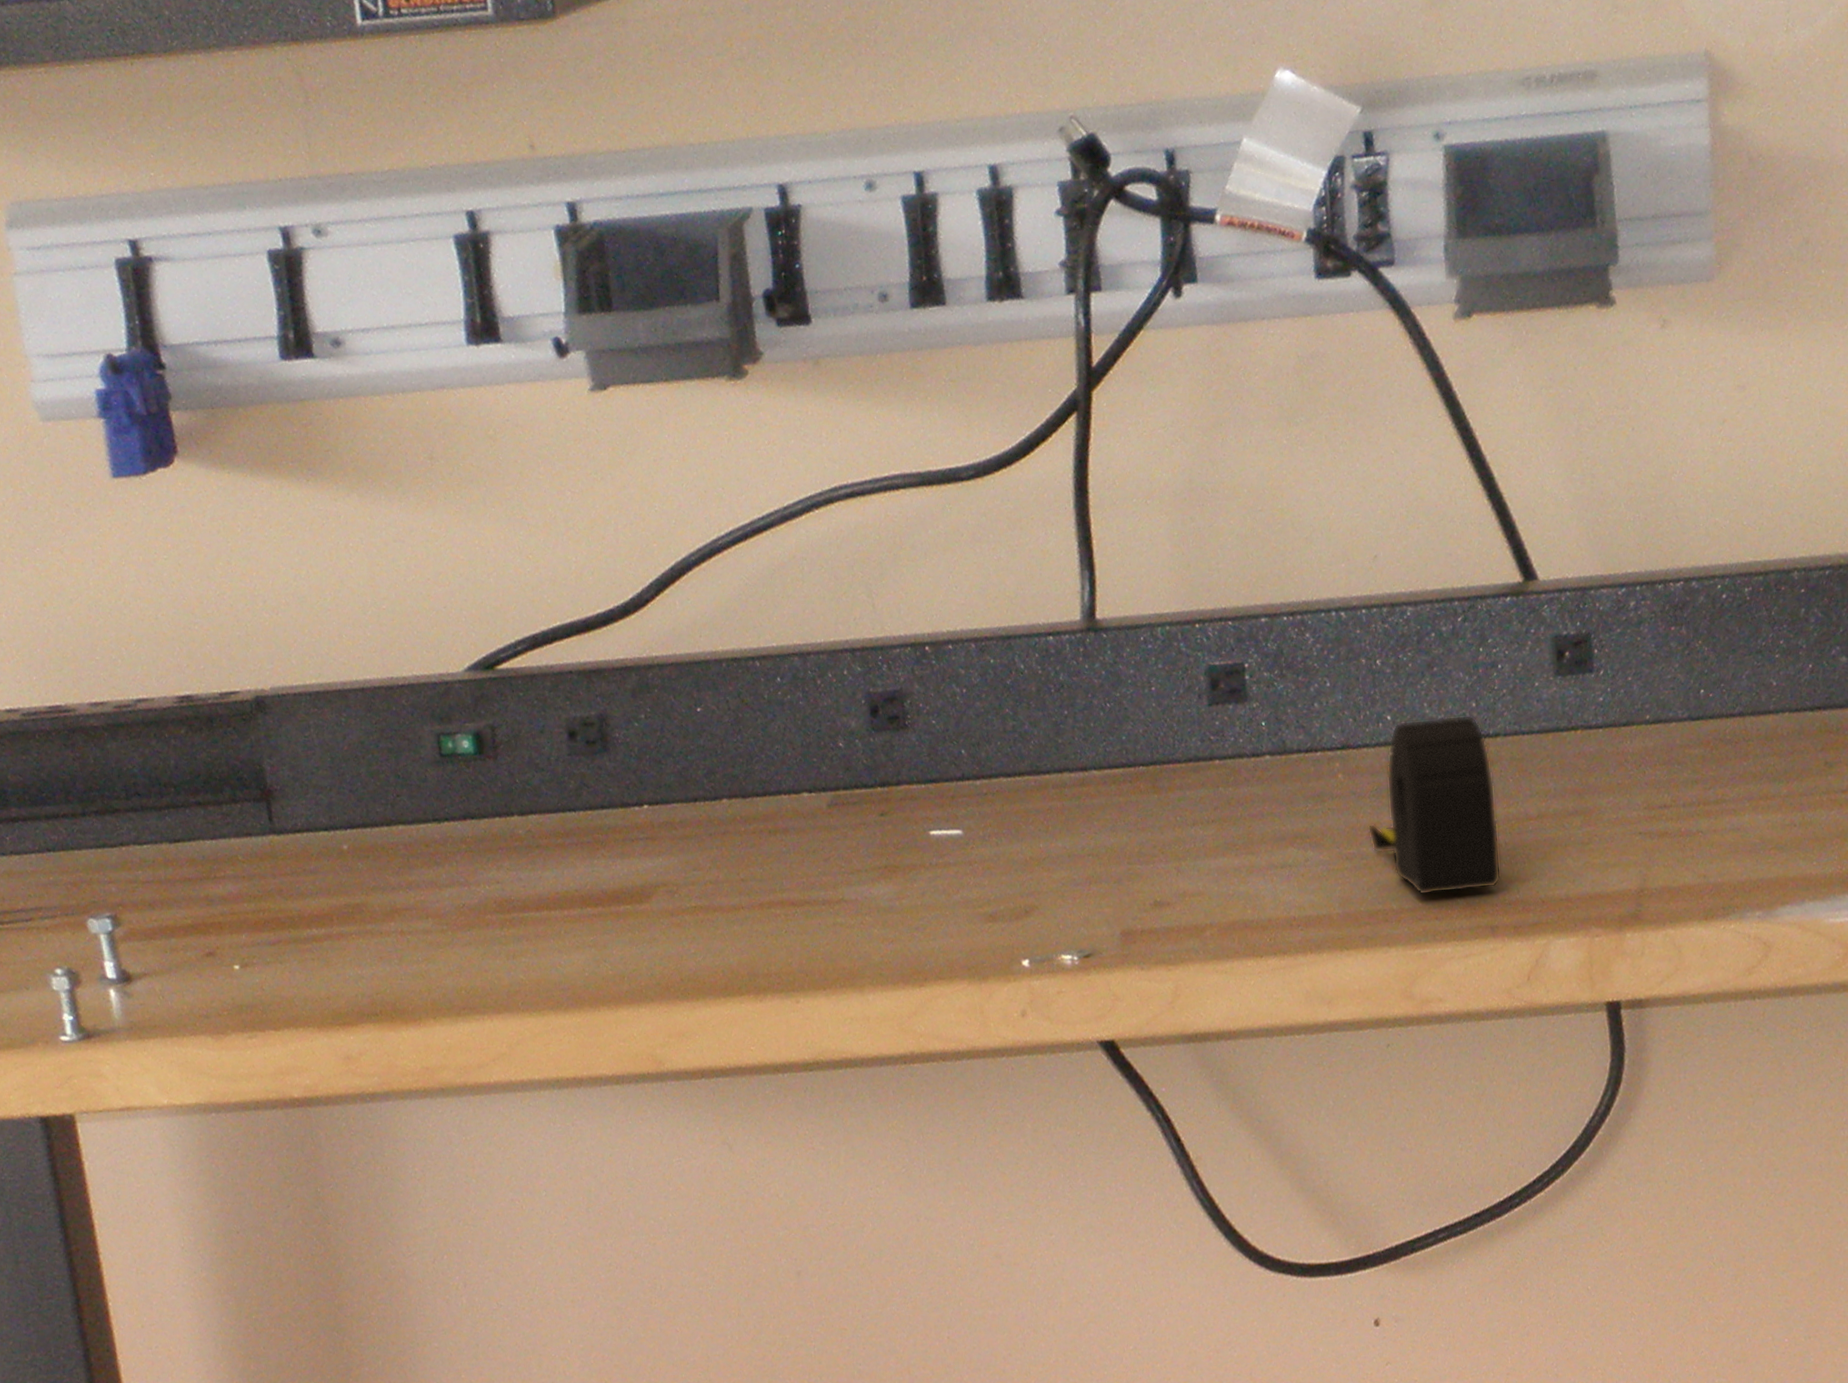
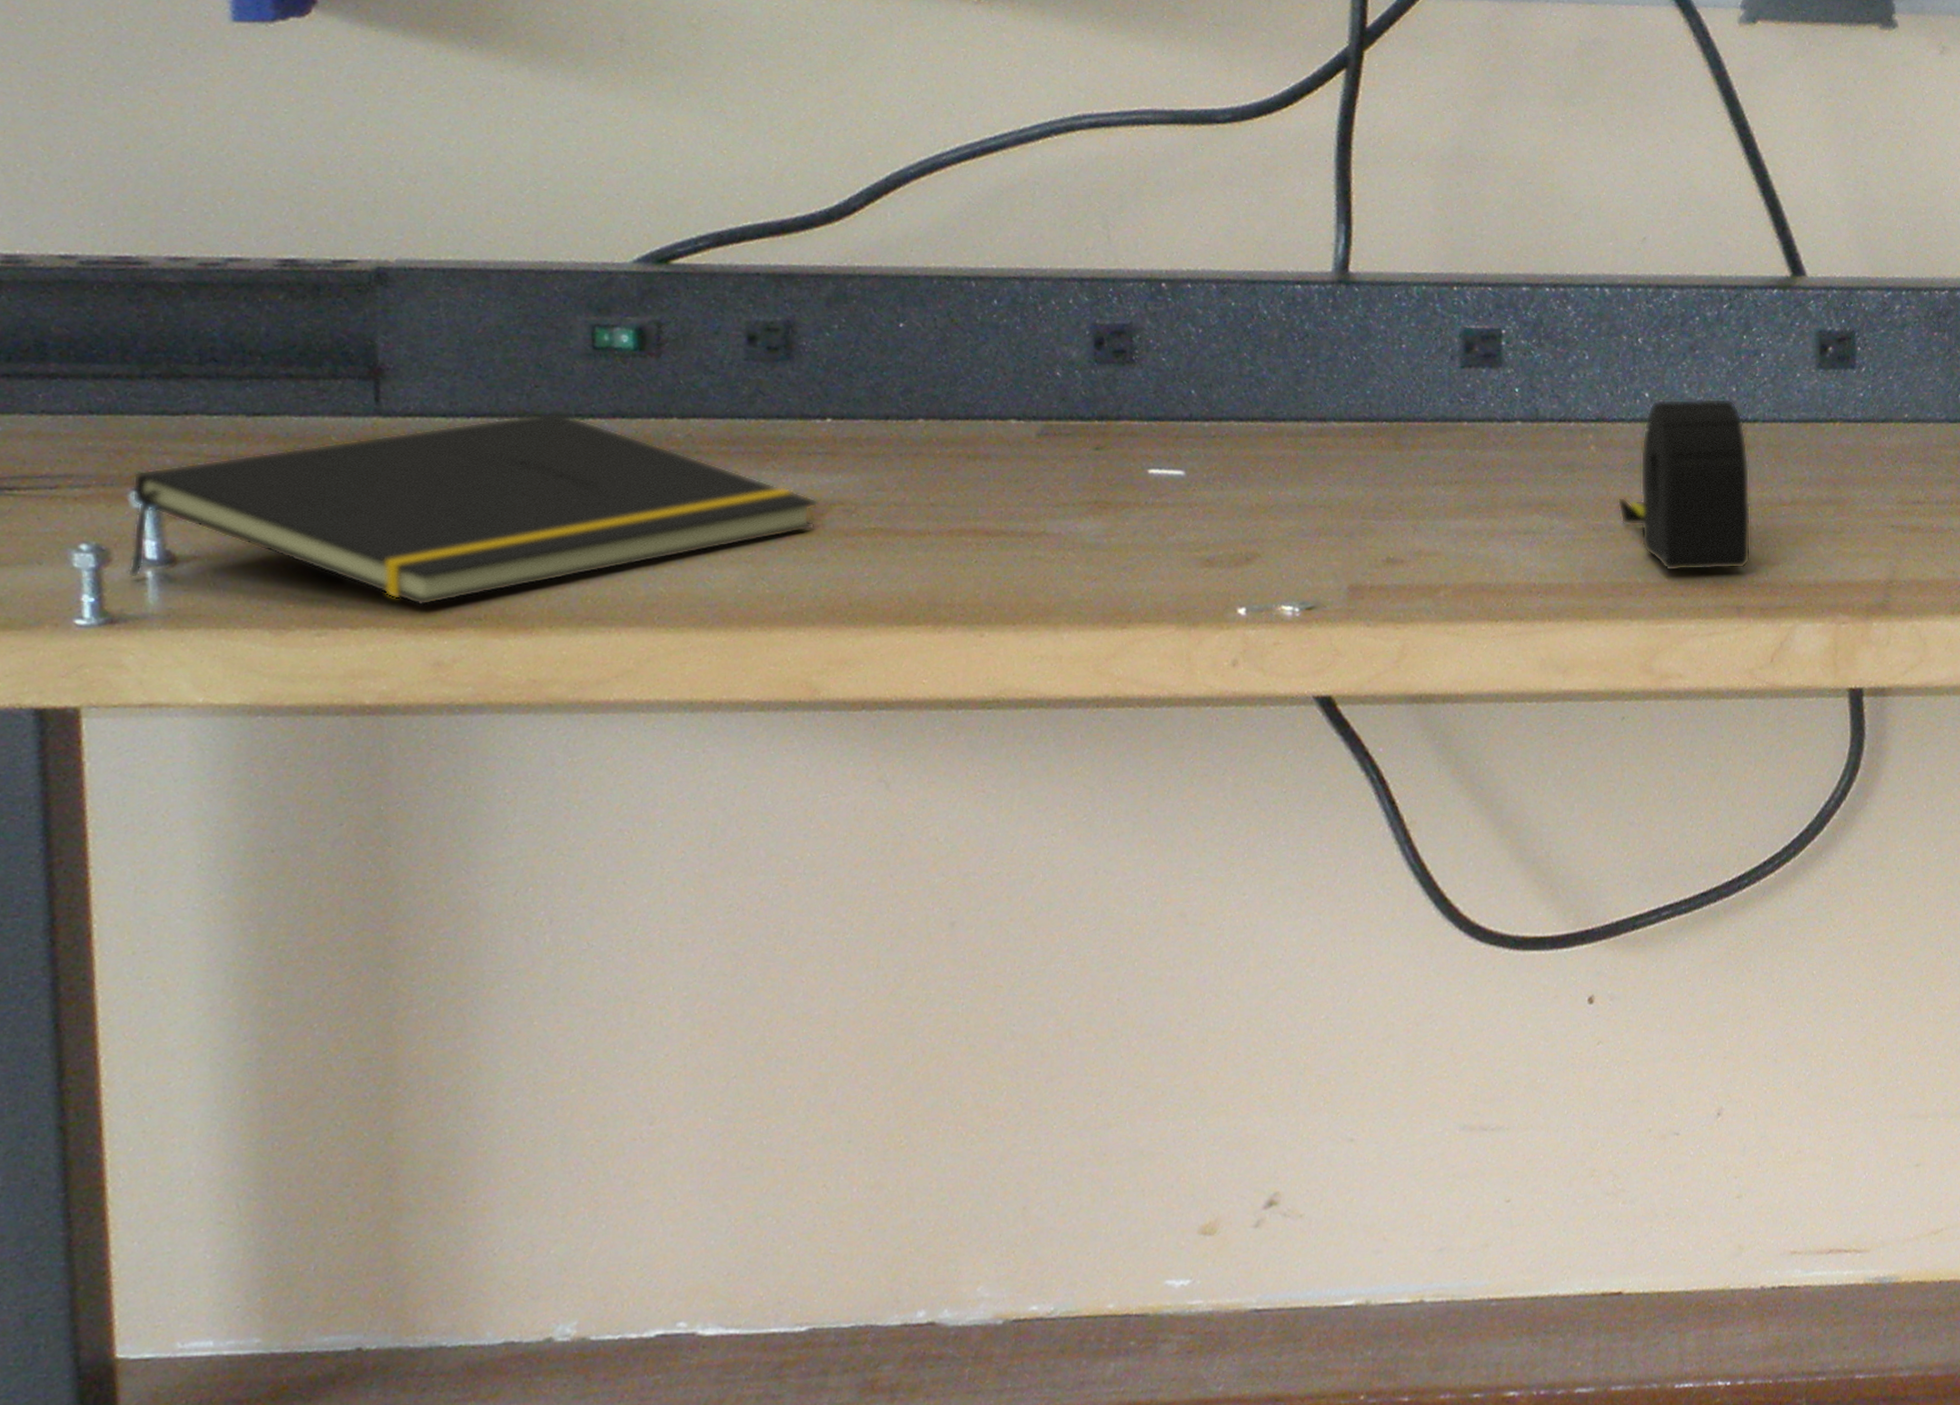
notepad: none [88,817,645,1006] -> present [127,411,819,606]

